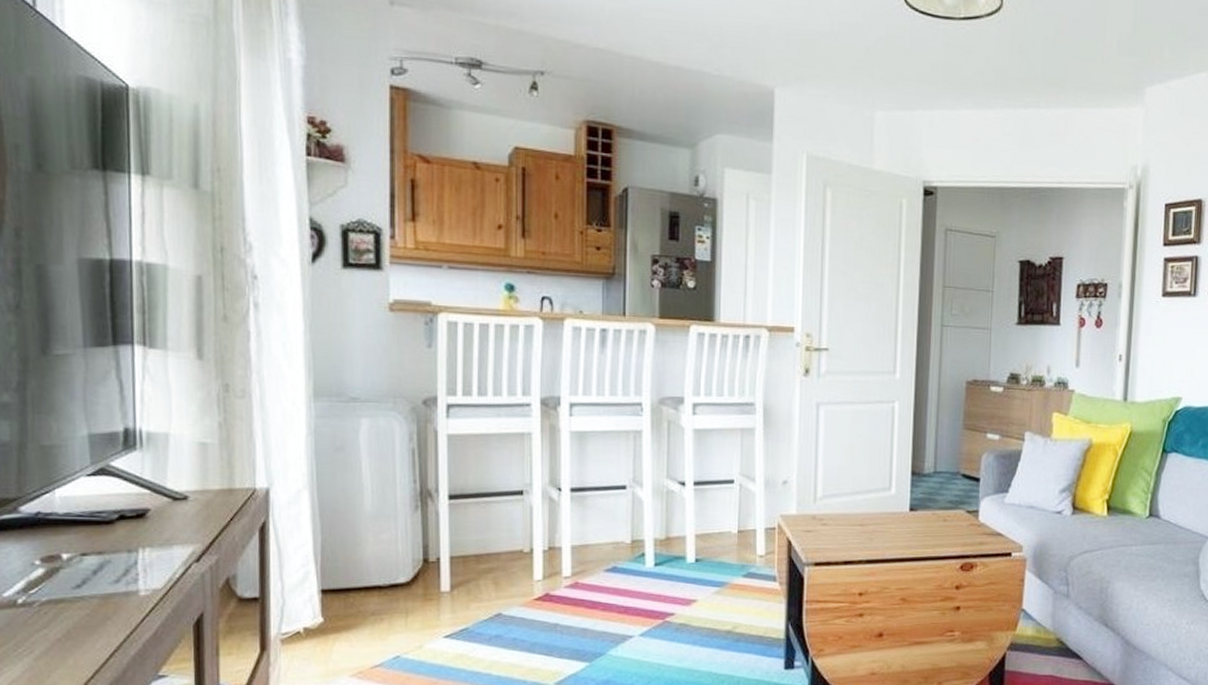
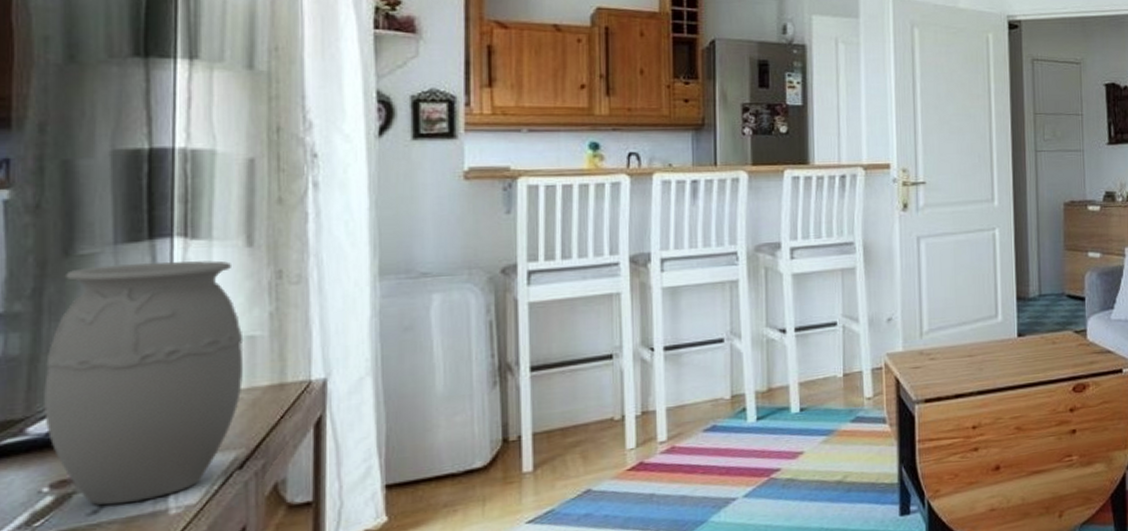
decorative vase: none [31,365,197,582] -> present [42,260,244,506]

